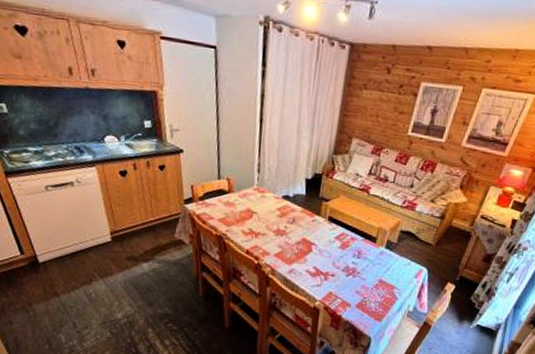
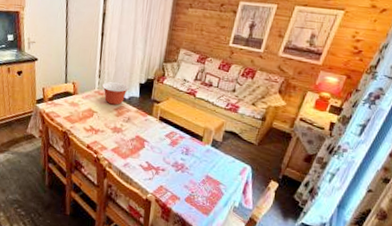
mixing bowl: none [262,177,294,205] -> present [102,81,129,105]

